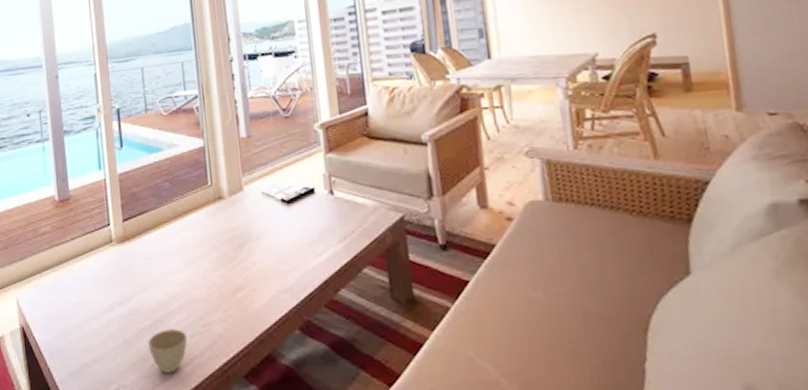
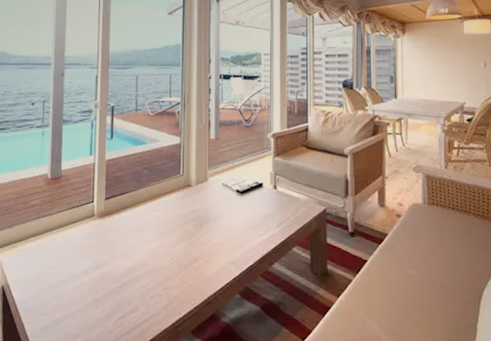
cup: present [148,329,188,373] -> none [114,291,149,328]

